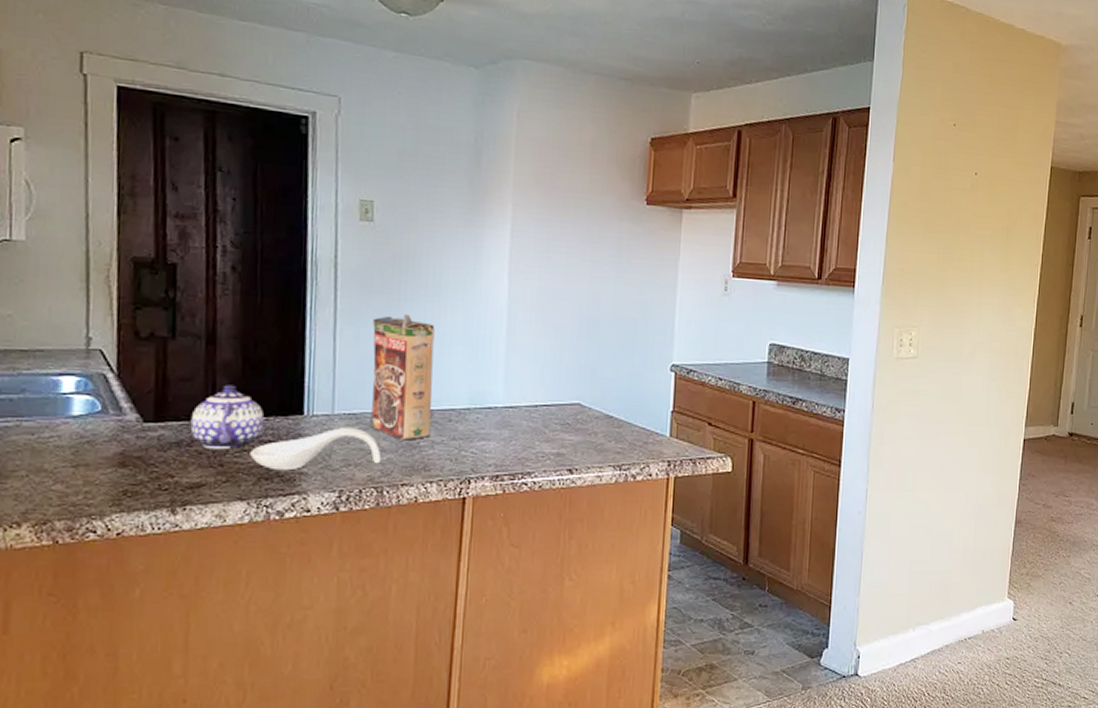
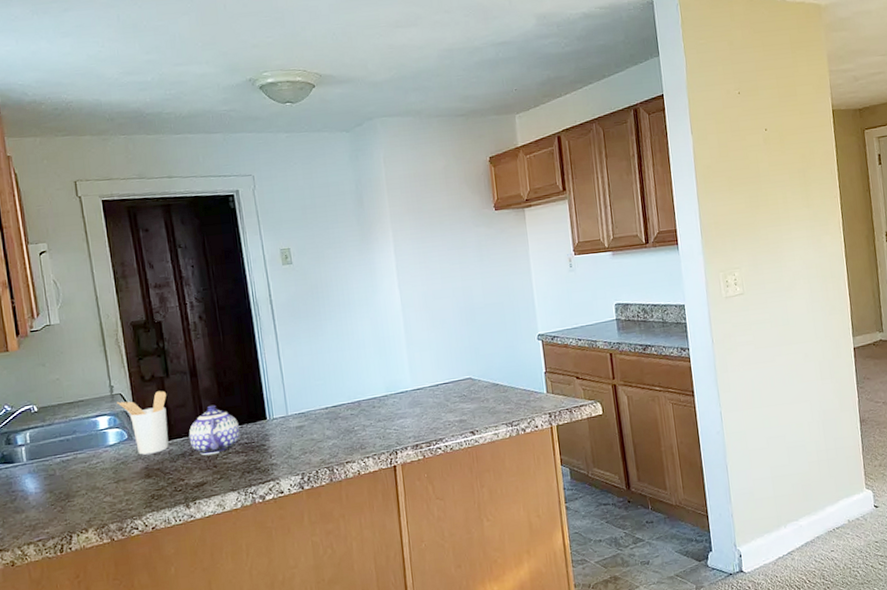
utensil holder: none [93,355,167,436] -> present [117,391,169,455]
spoon rest: present [250,428,382,471] -> none [234,423,329,465]
cereal box: present [369,313,435,441] -> none [304,329,362,428]

